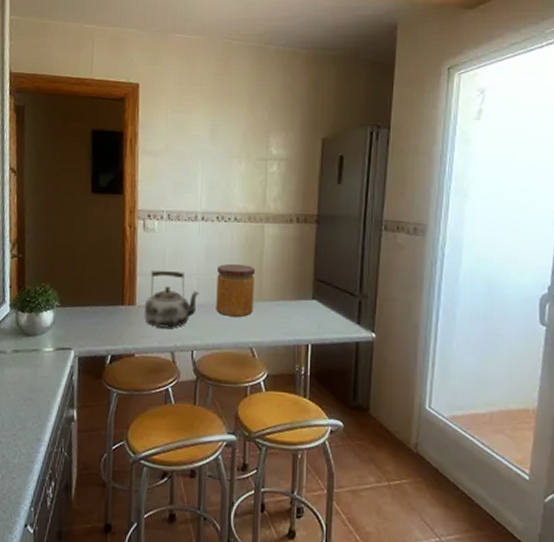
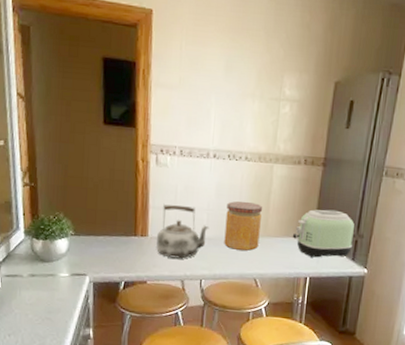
toaster: none [289,269,356,322] -> present [292,209,354,258]

